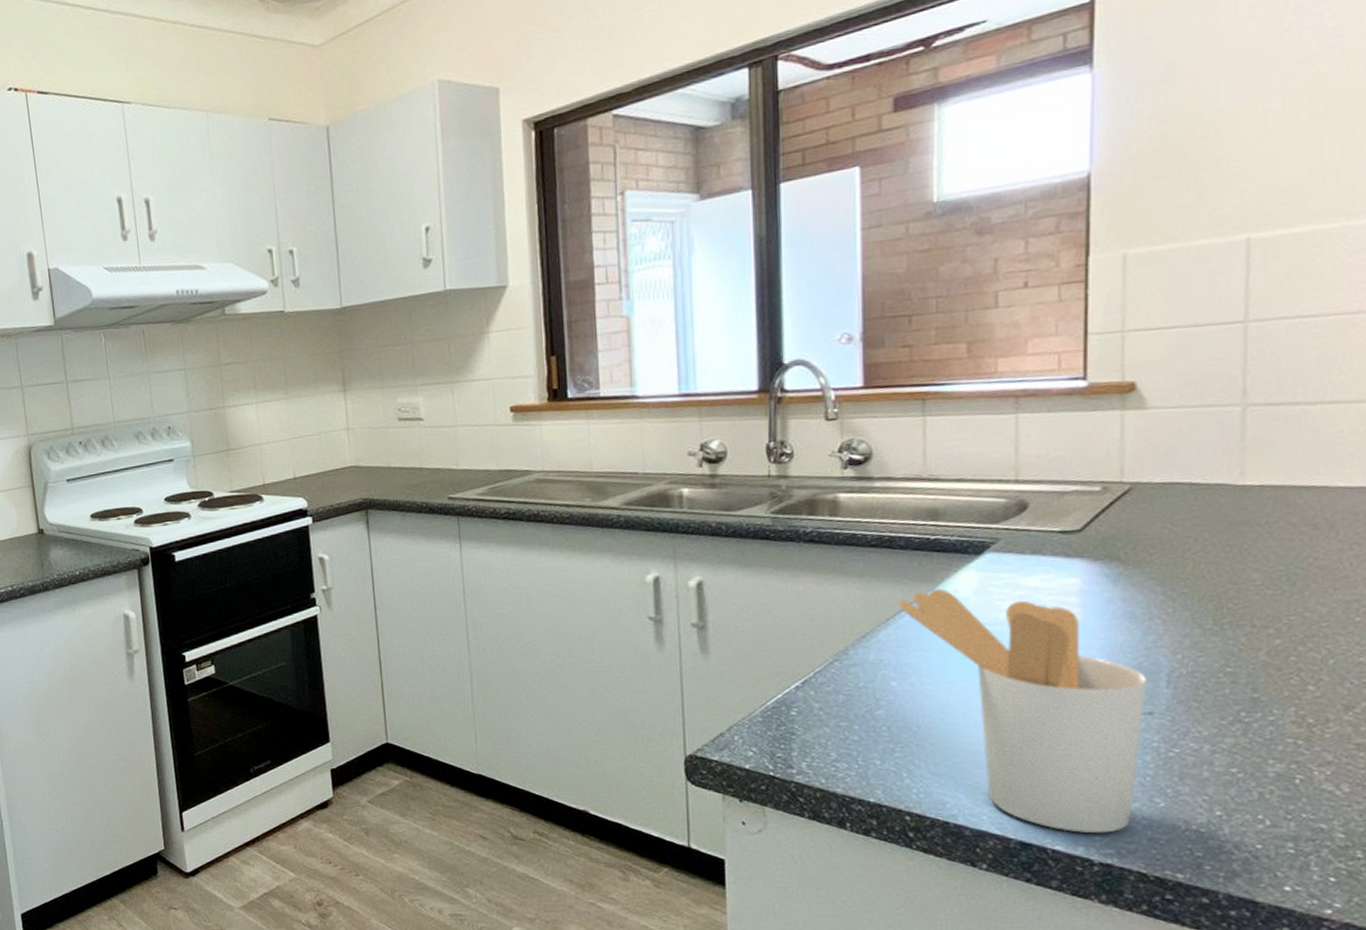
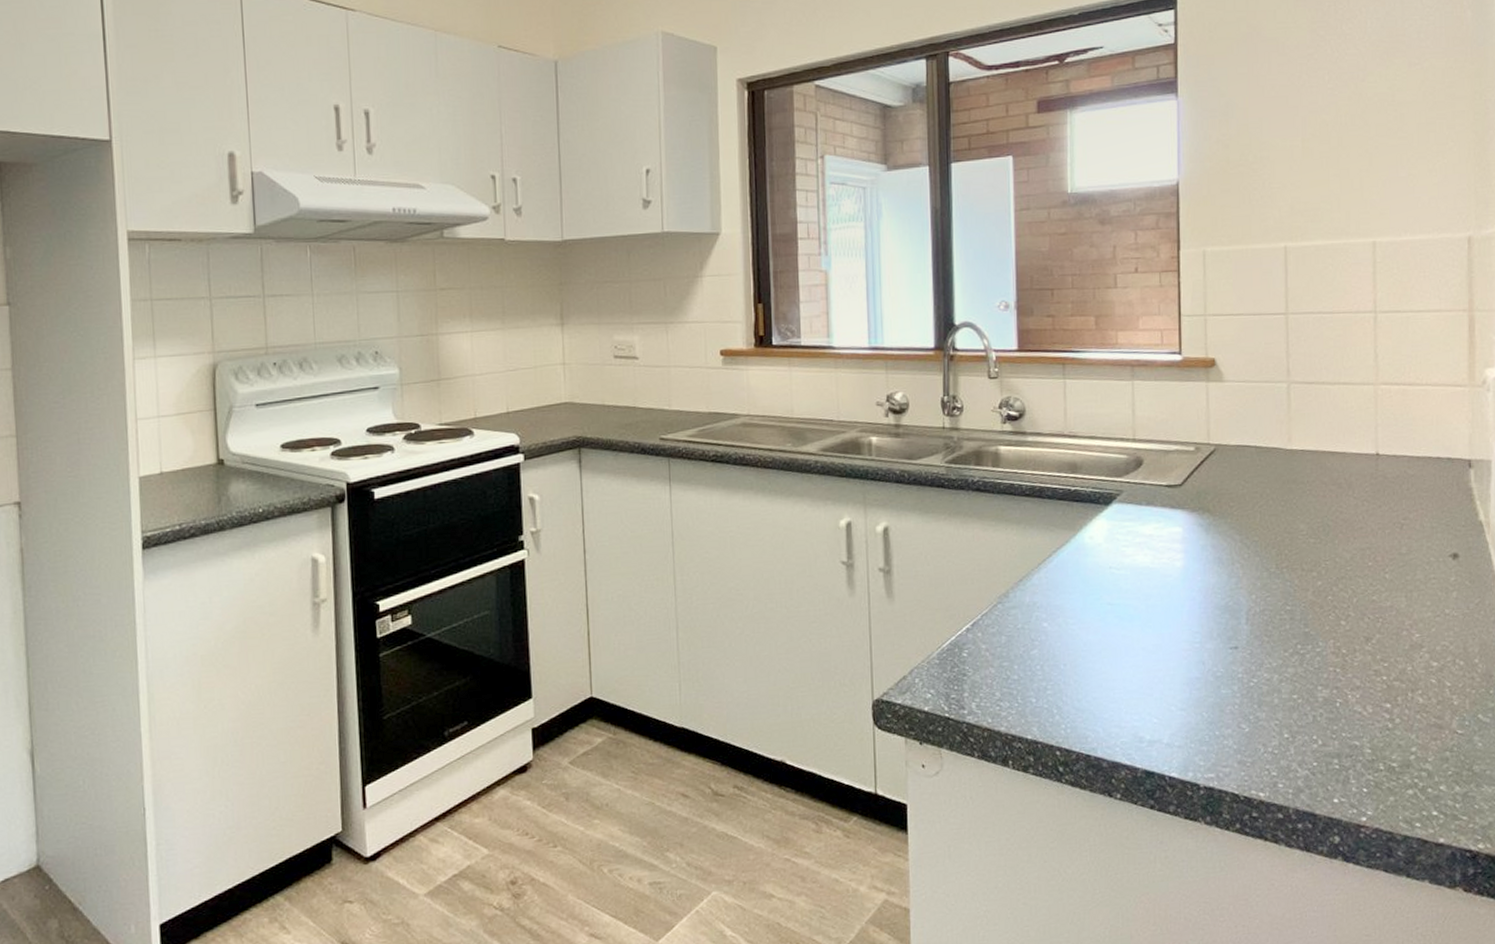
utensil holder: present [898,588,1147,834] -> none [1047,535,1233,760]

